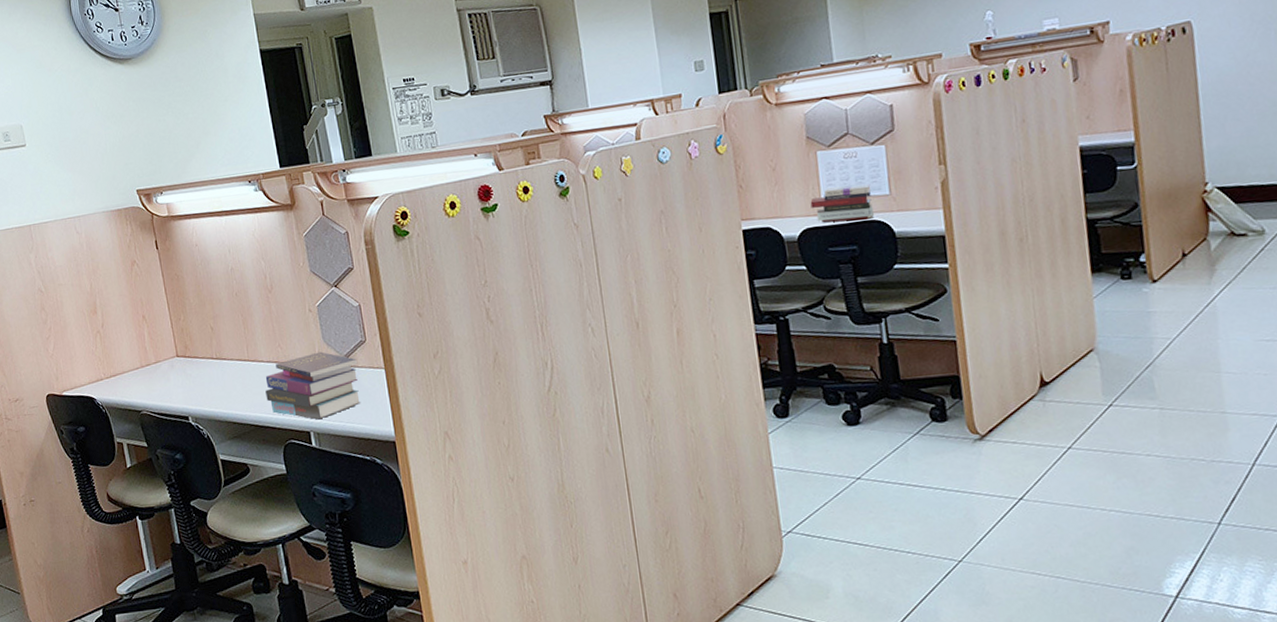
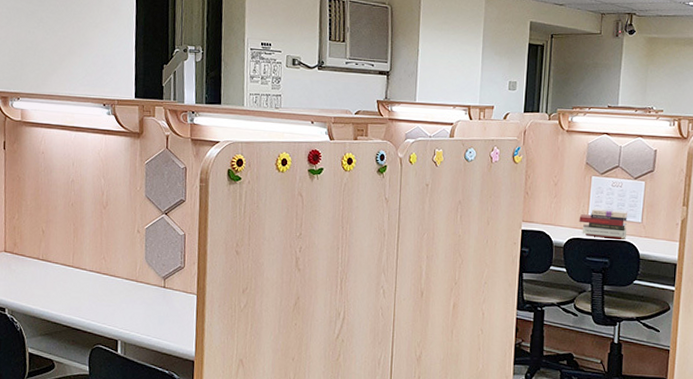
books: present [265,351,362,420] -> none [83,270,174,331]

